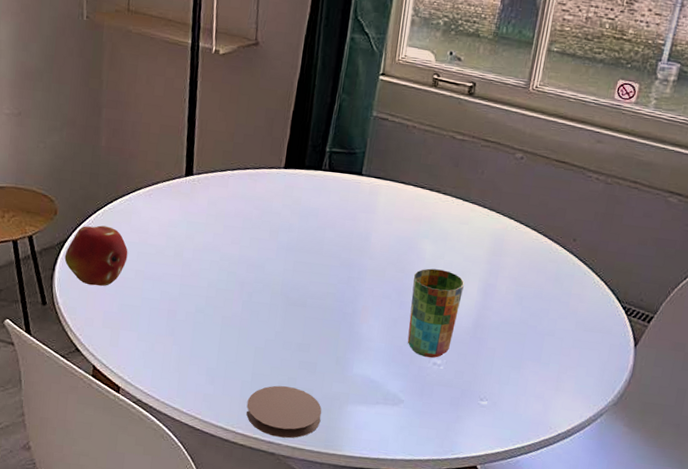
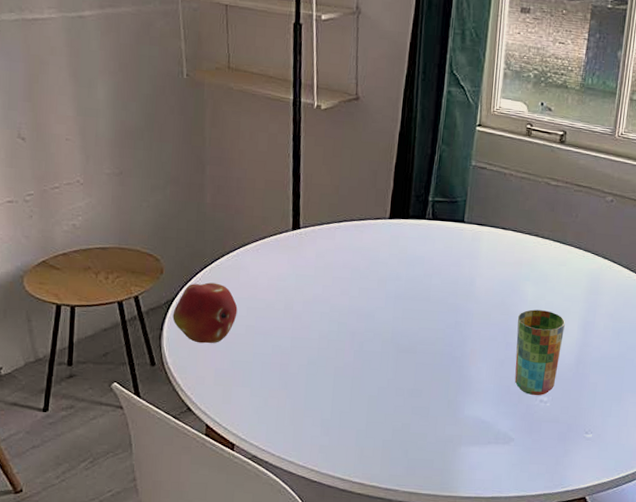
coaster: present [246,385,322,438] -> none [362,432,436,484]

